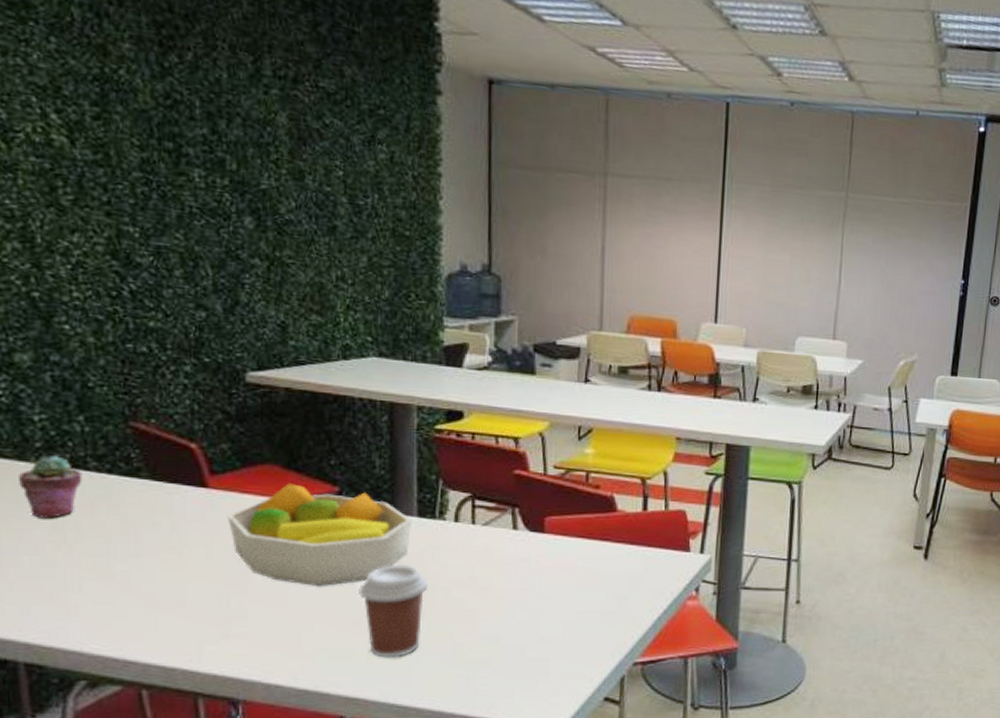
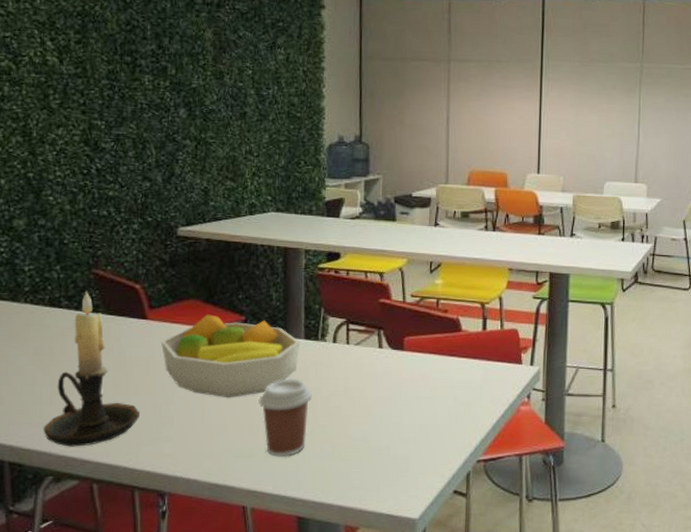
potted succulent: present [19,454,83,519] -> none [12,296,57,346]
candle holder: none [70,449,201,645] -> present [43,291,139,447]

